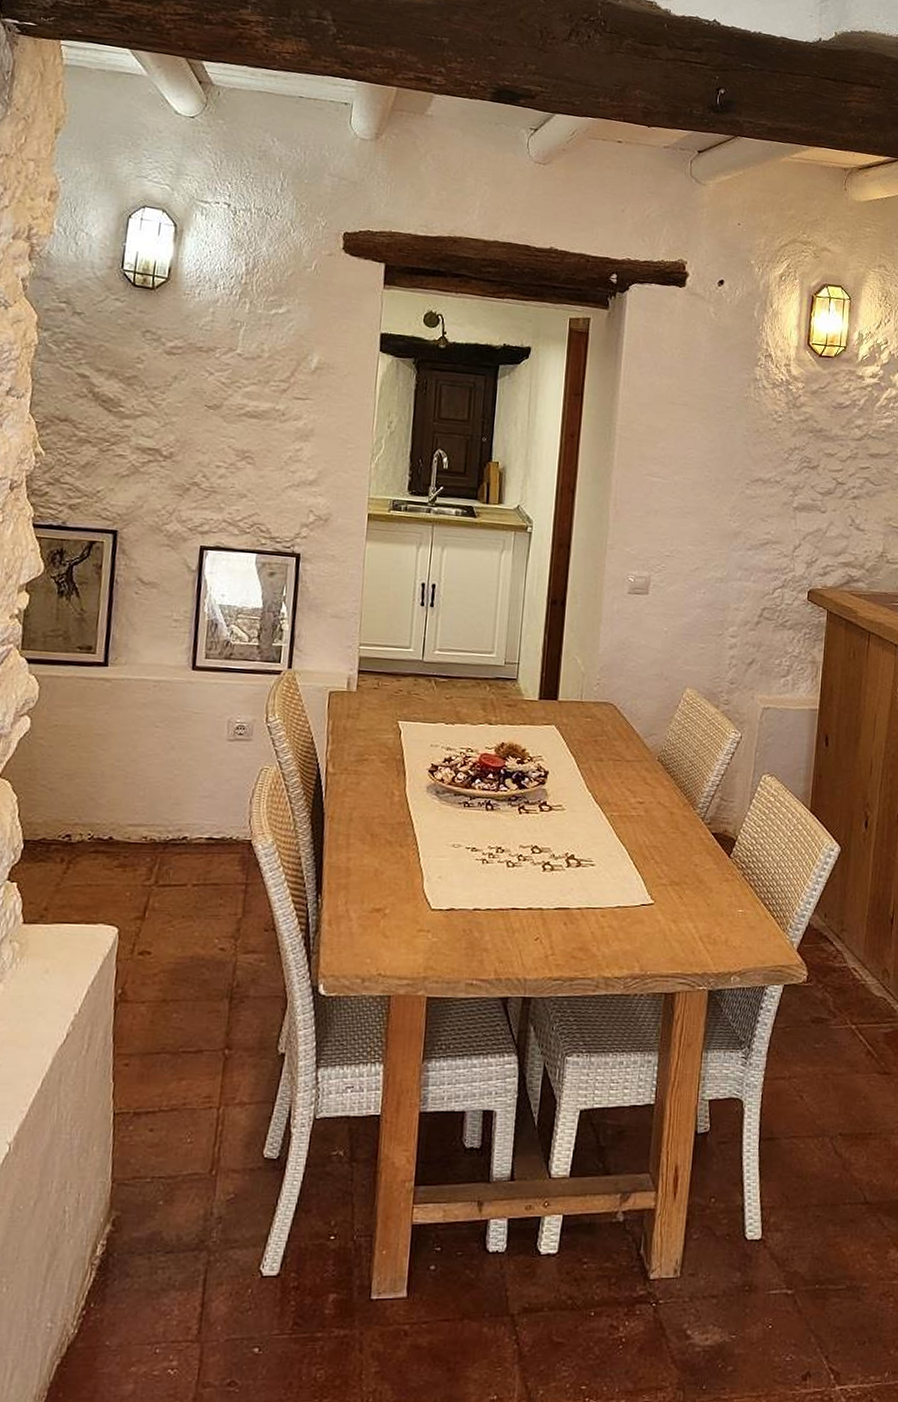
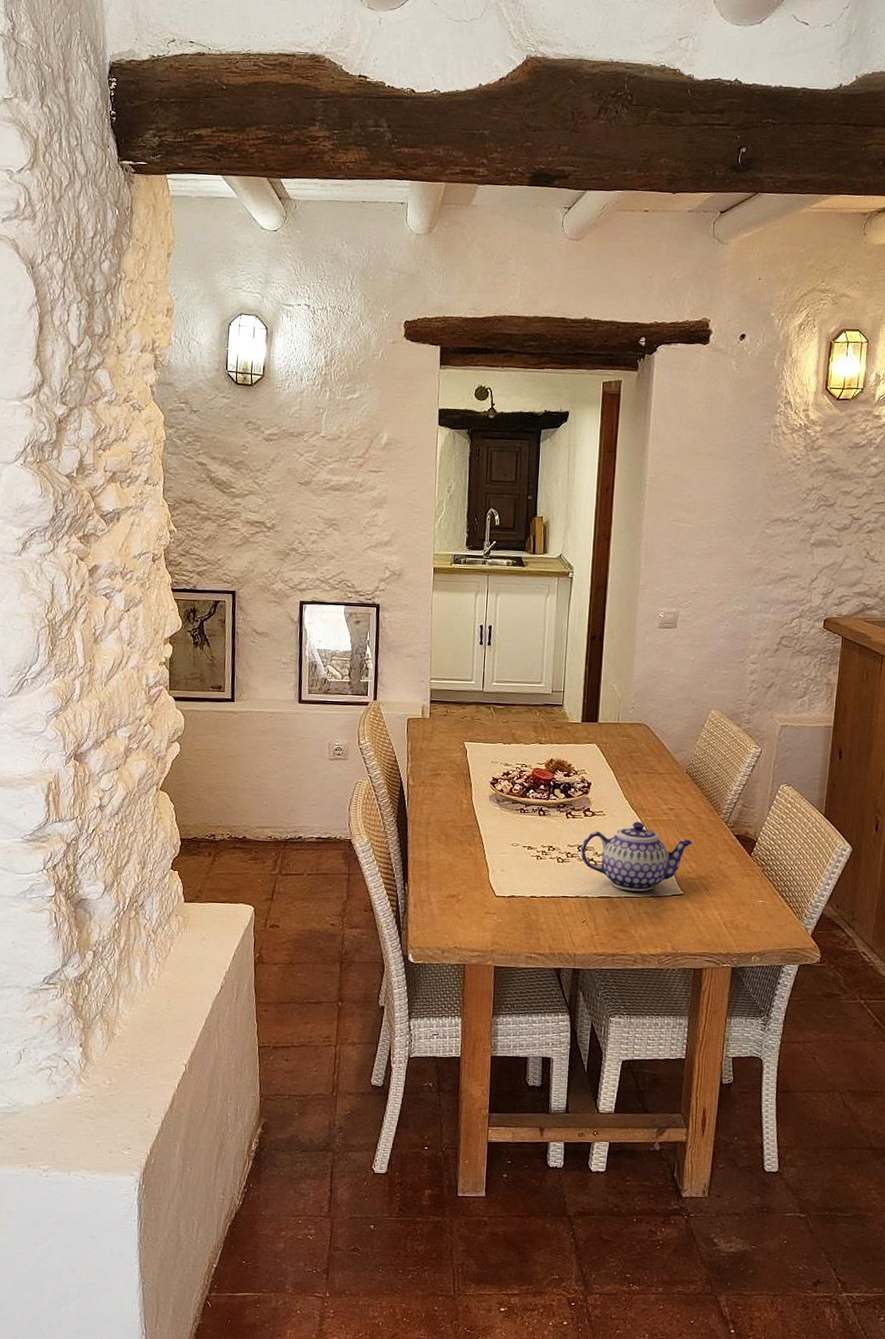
teapot: none [534,818,665,901] -> present [580,822,693,892]

